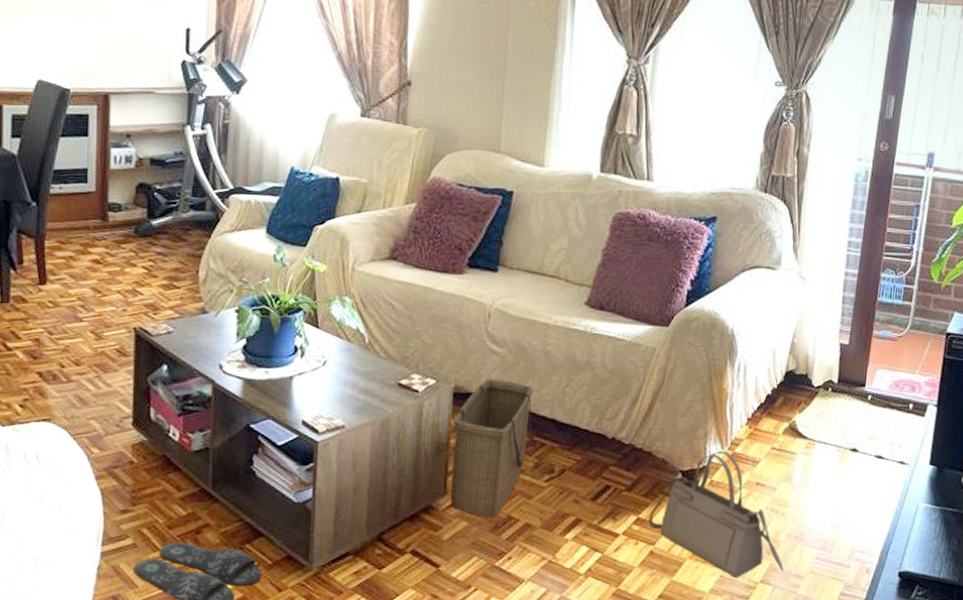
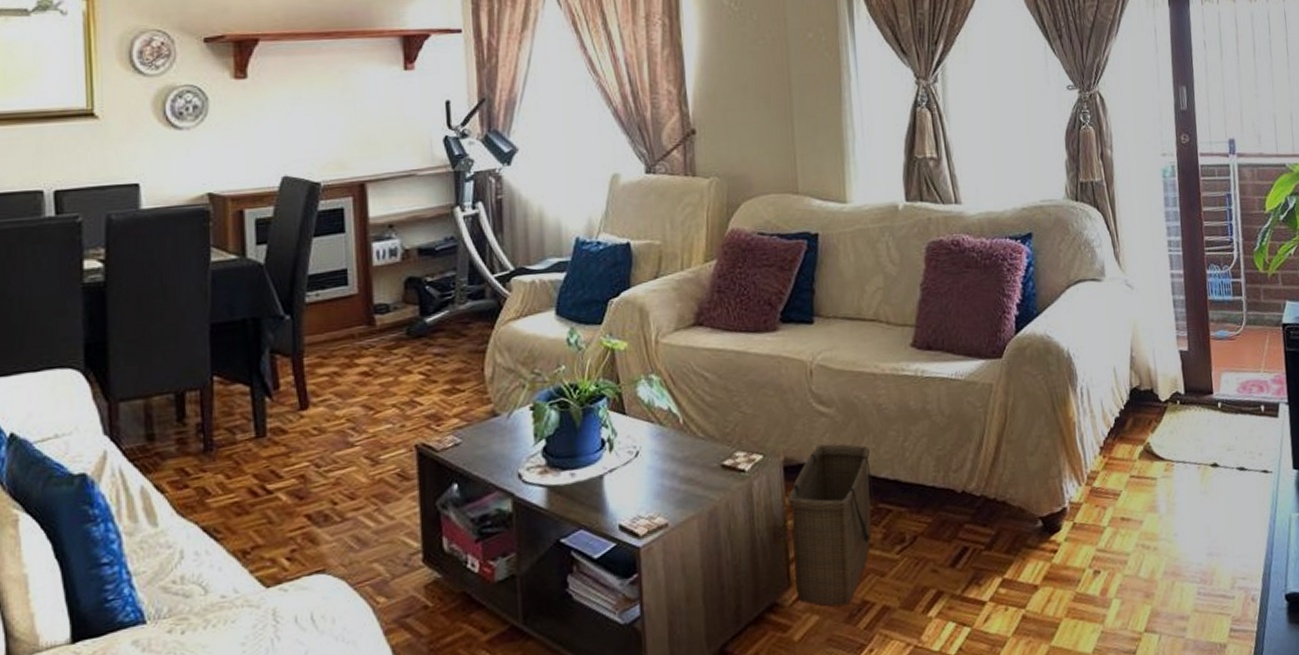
handbag: present [648,450,784,578] -> none [1015,487,1166,631]

